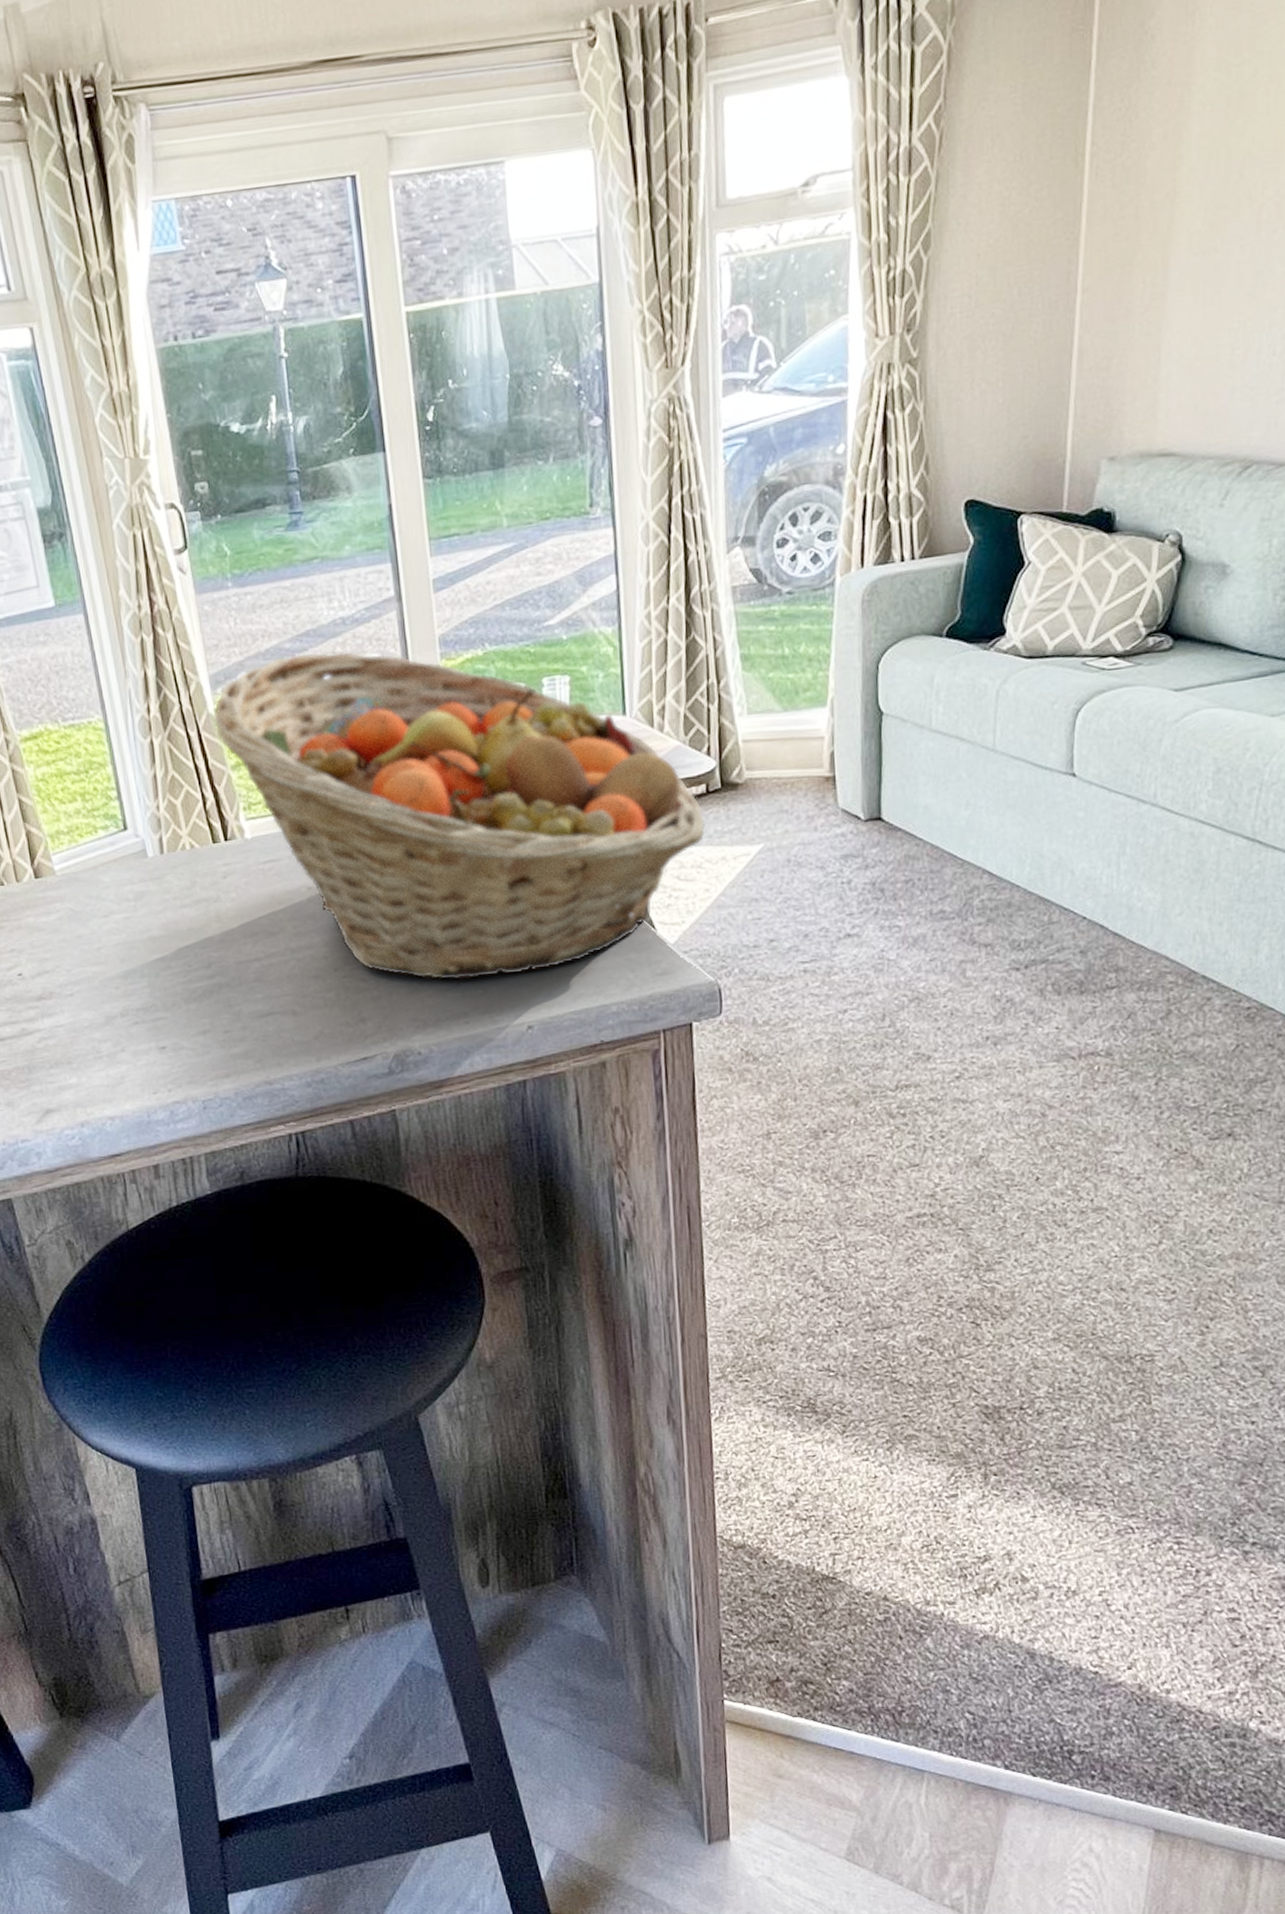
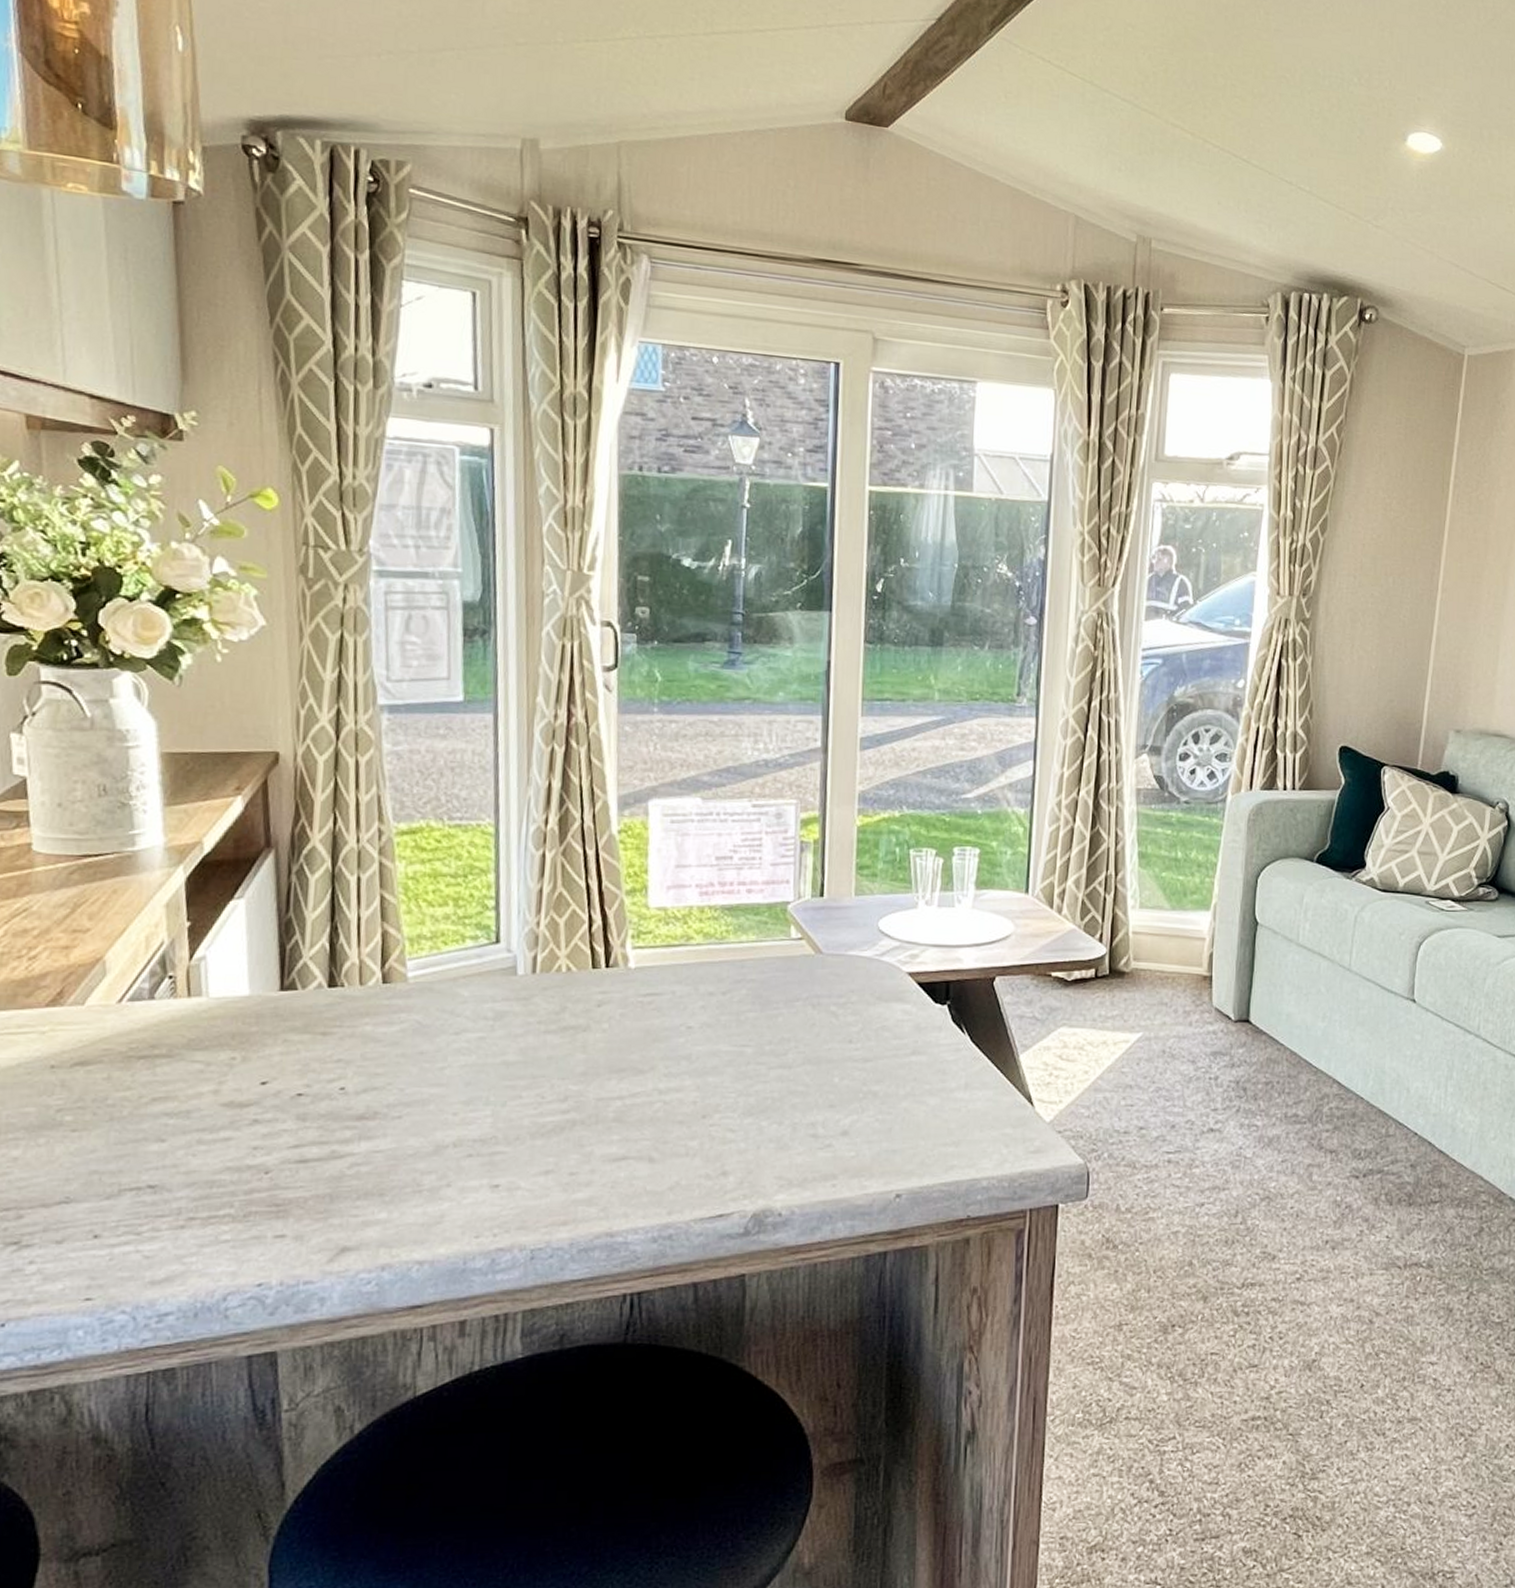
fruit basket: present [212,652,705,980] -> none [614,788,1091,1140]

